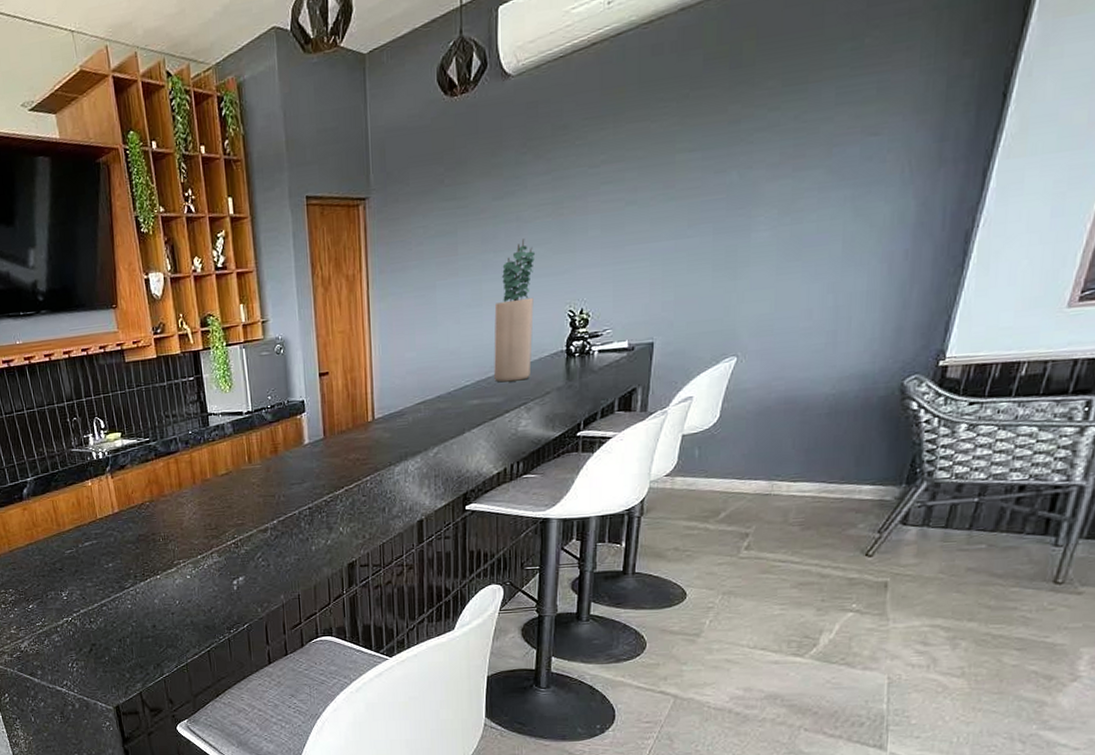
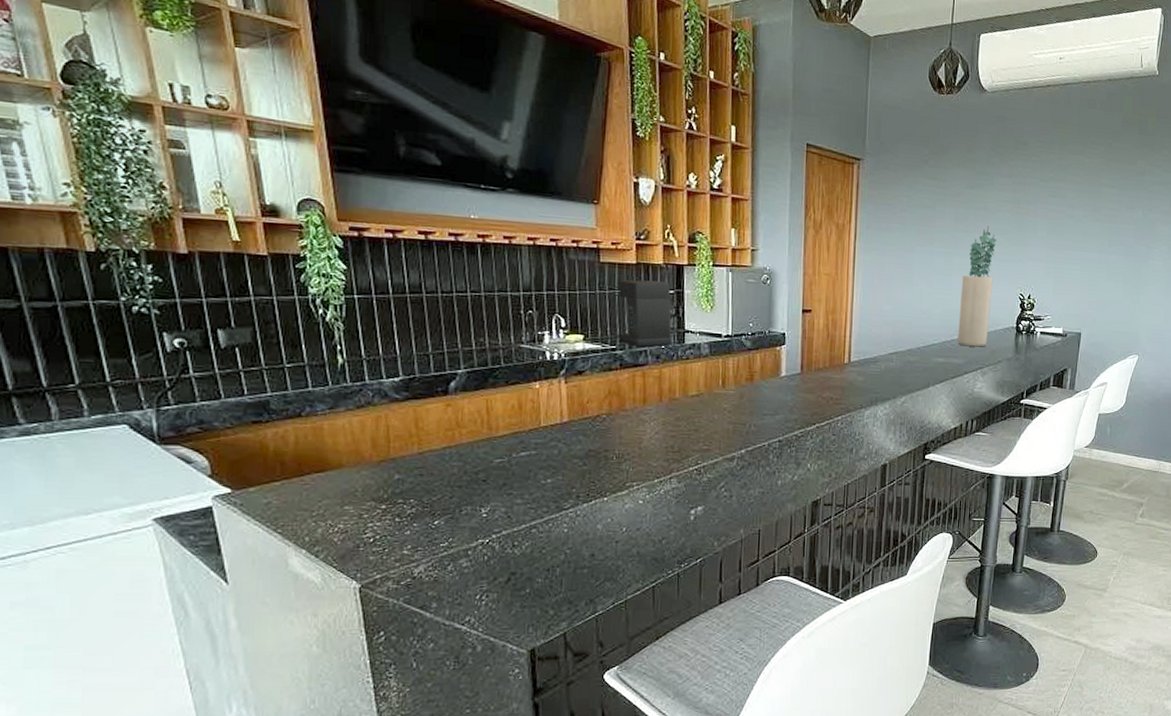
coffee maker: none [144,370,198,436] -> present [619,279,672,347]

